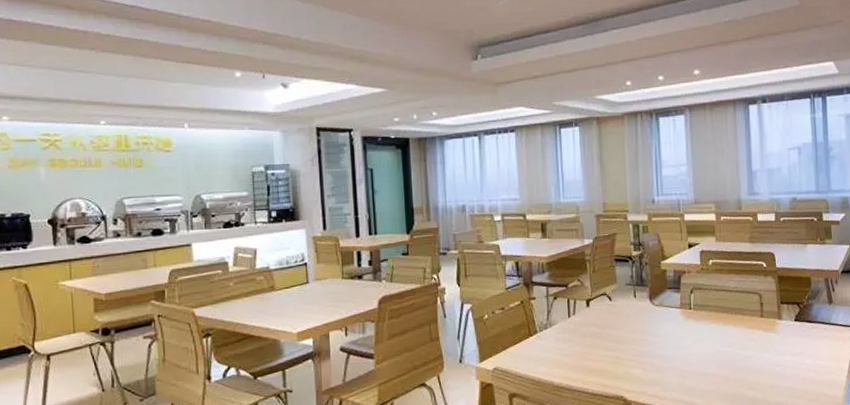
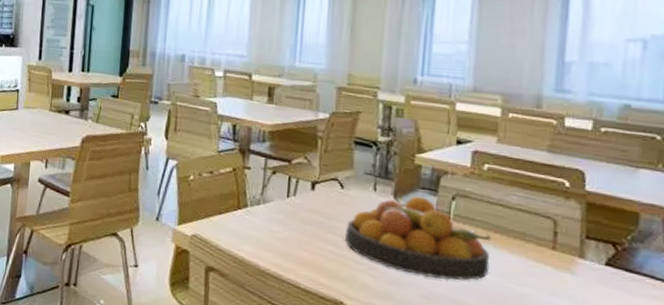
fruit bowl: none [618,295,722,360] -> present [345,196,492,281]

